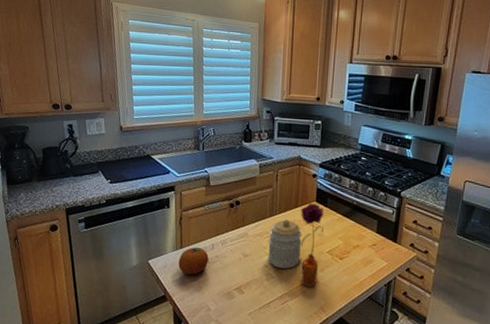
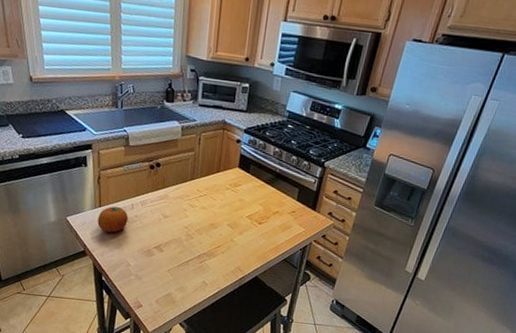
jar: present [268,219,302,269] -> none [188,183,223,231]
flower: present [300,203,324,287] -> none [219,168,246,248]

